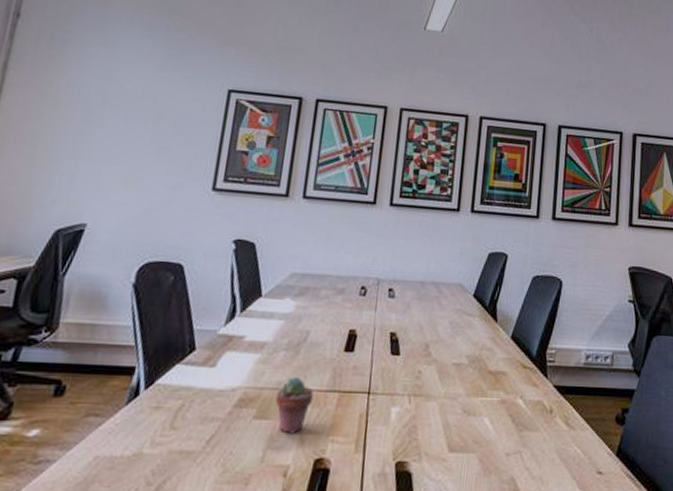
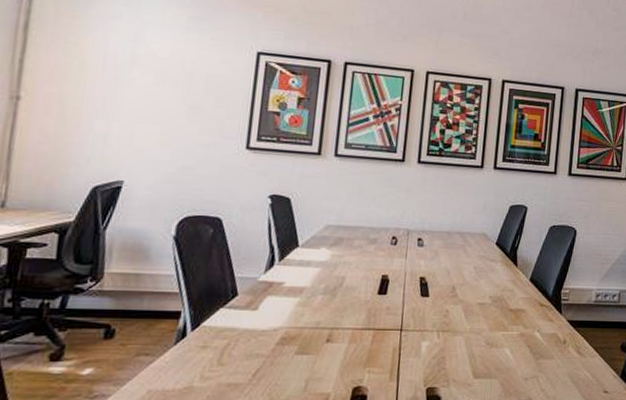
potted succulent: present [275,377,315,434] -> none [315,318,351,367]

